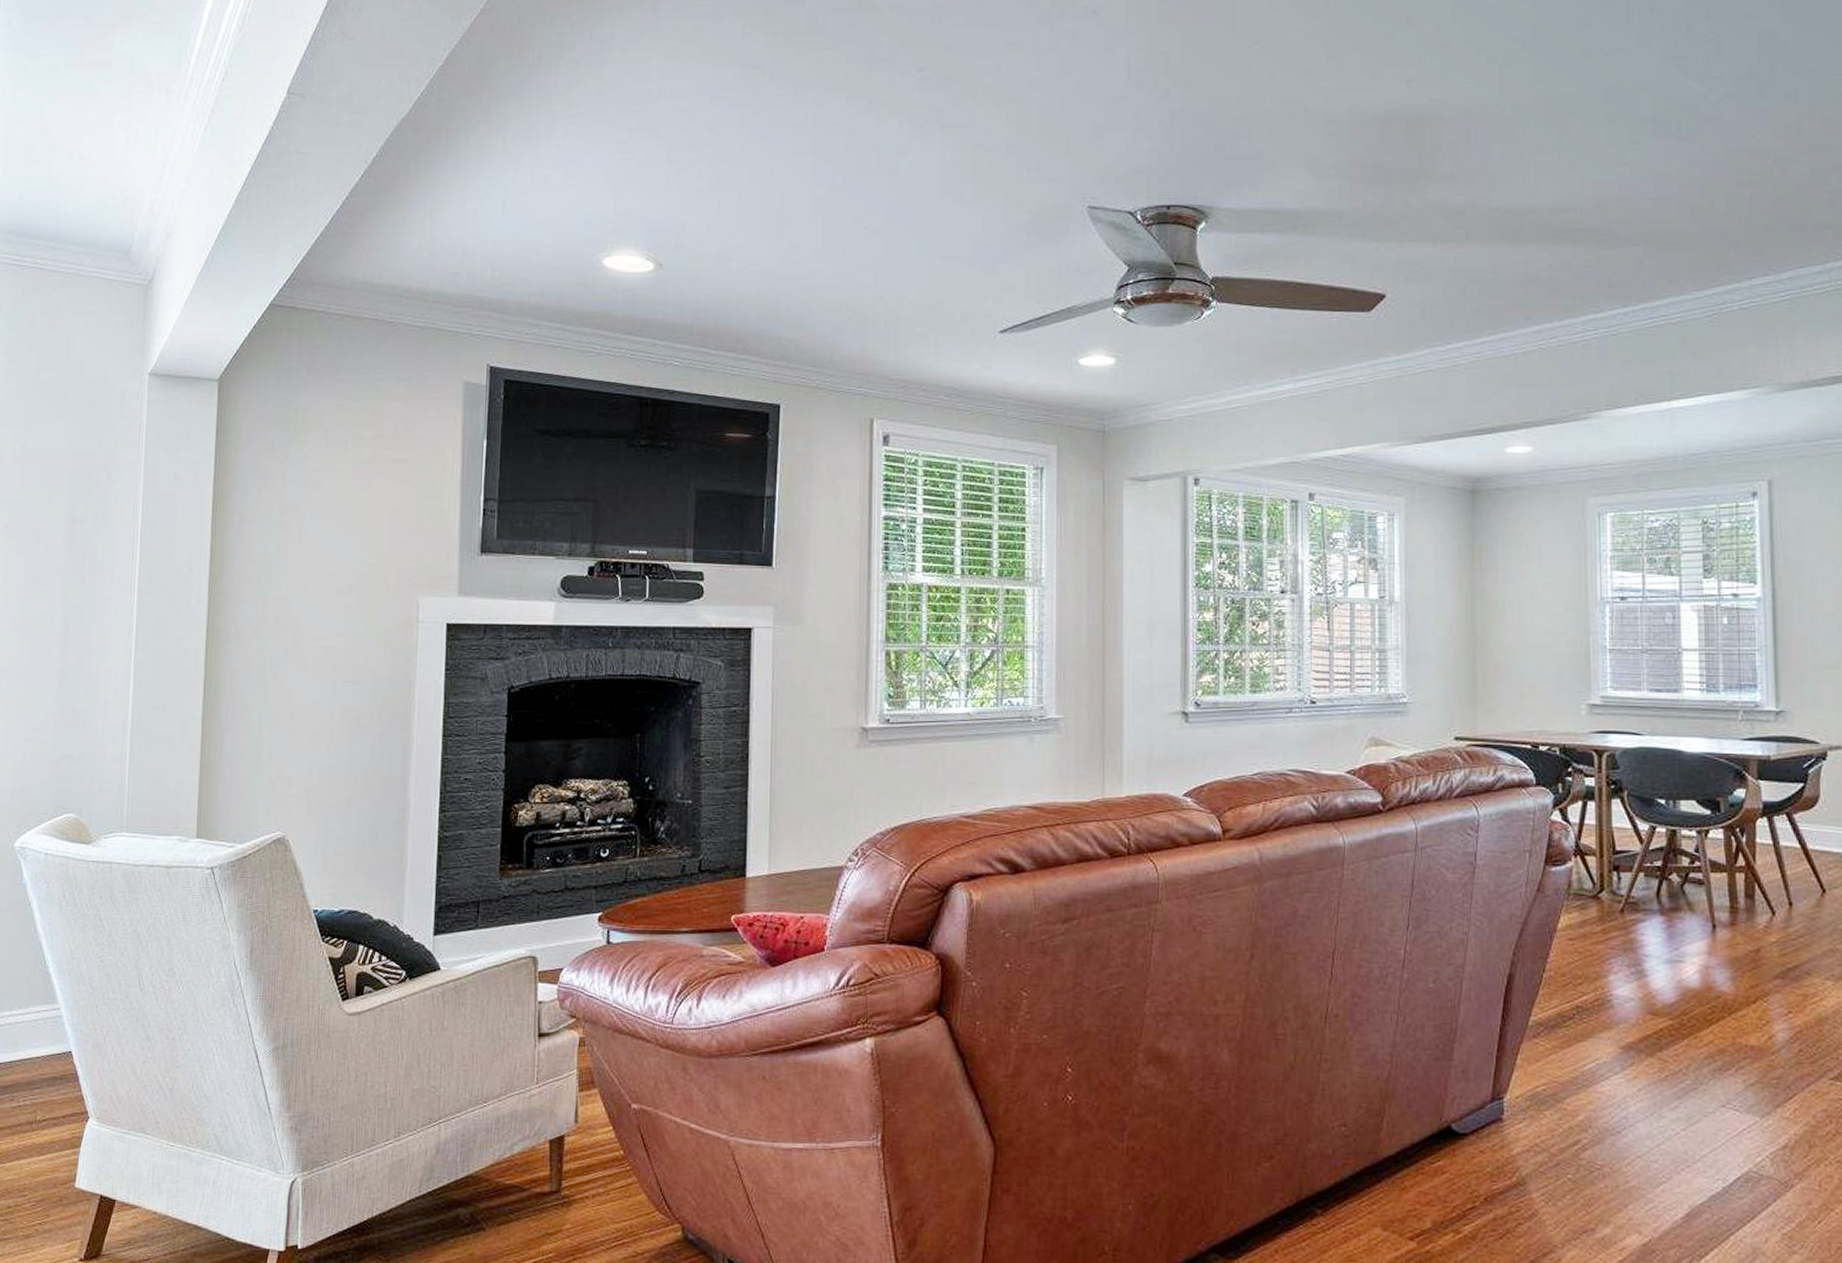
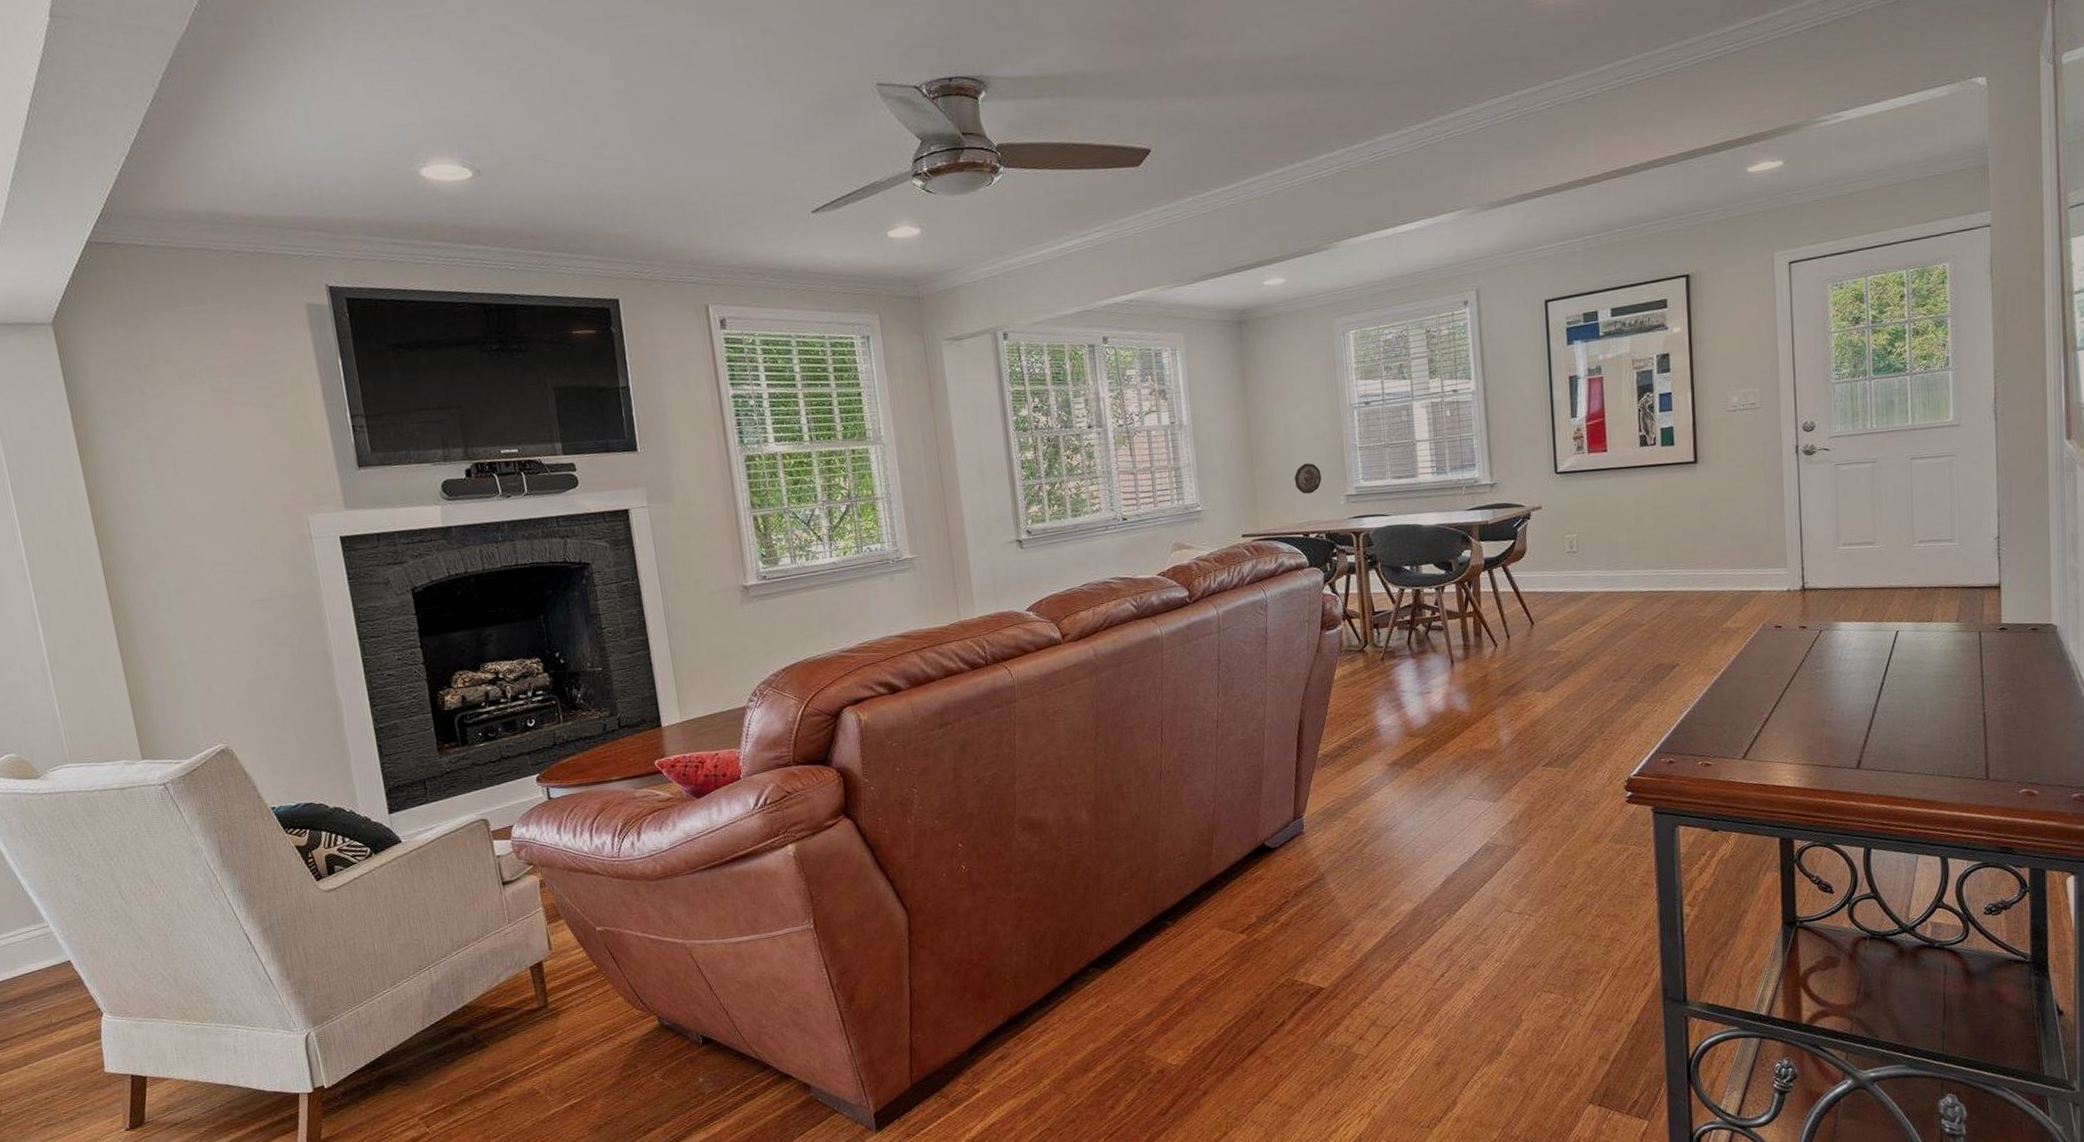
decorative plate: none [1525,660,1560,698] -> present [1294,462,1322,495]

